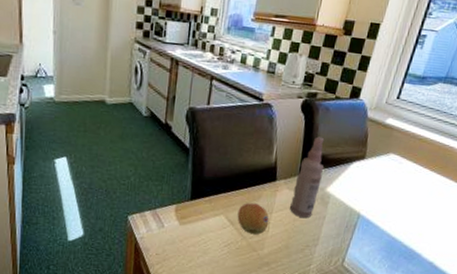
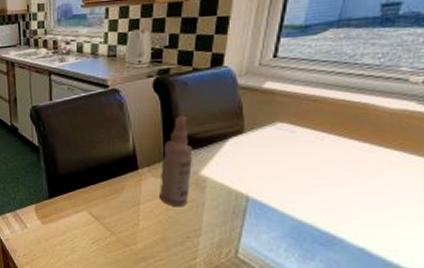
fruit: present [237,203,269,235] -> none [101,196,138,229]

